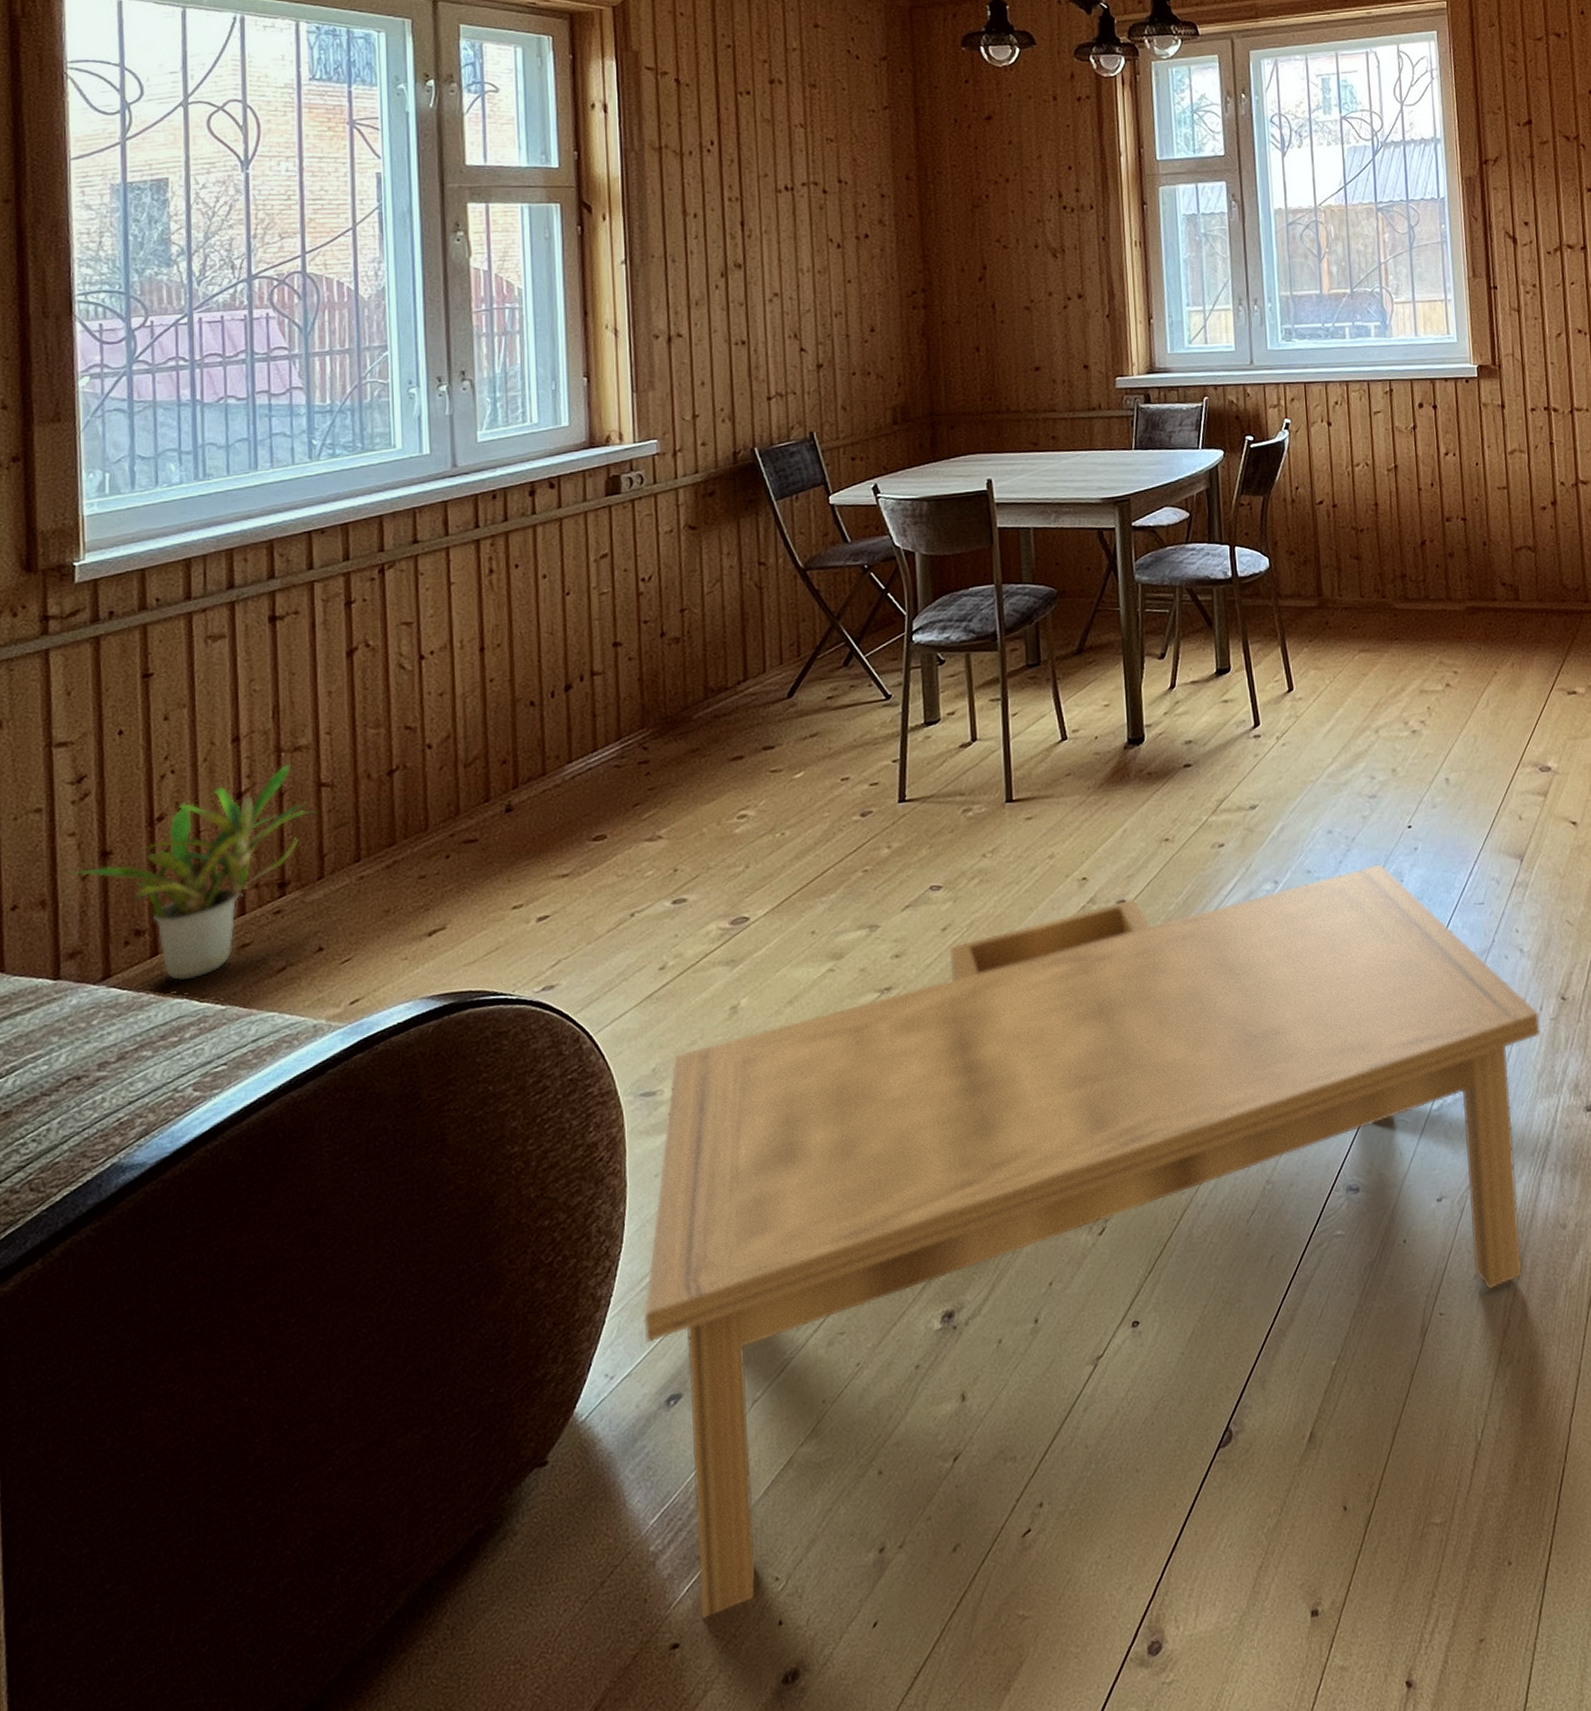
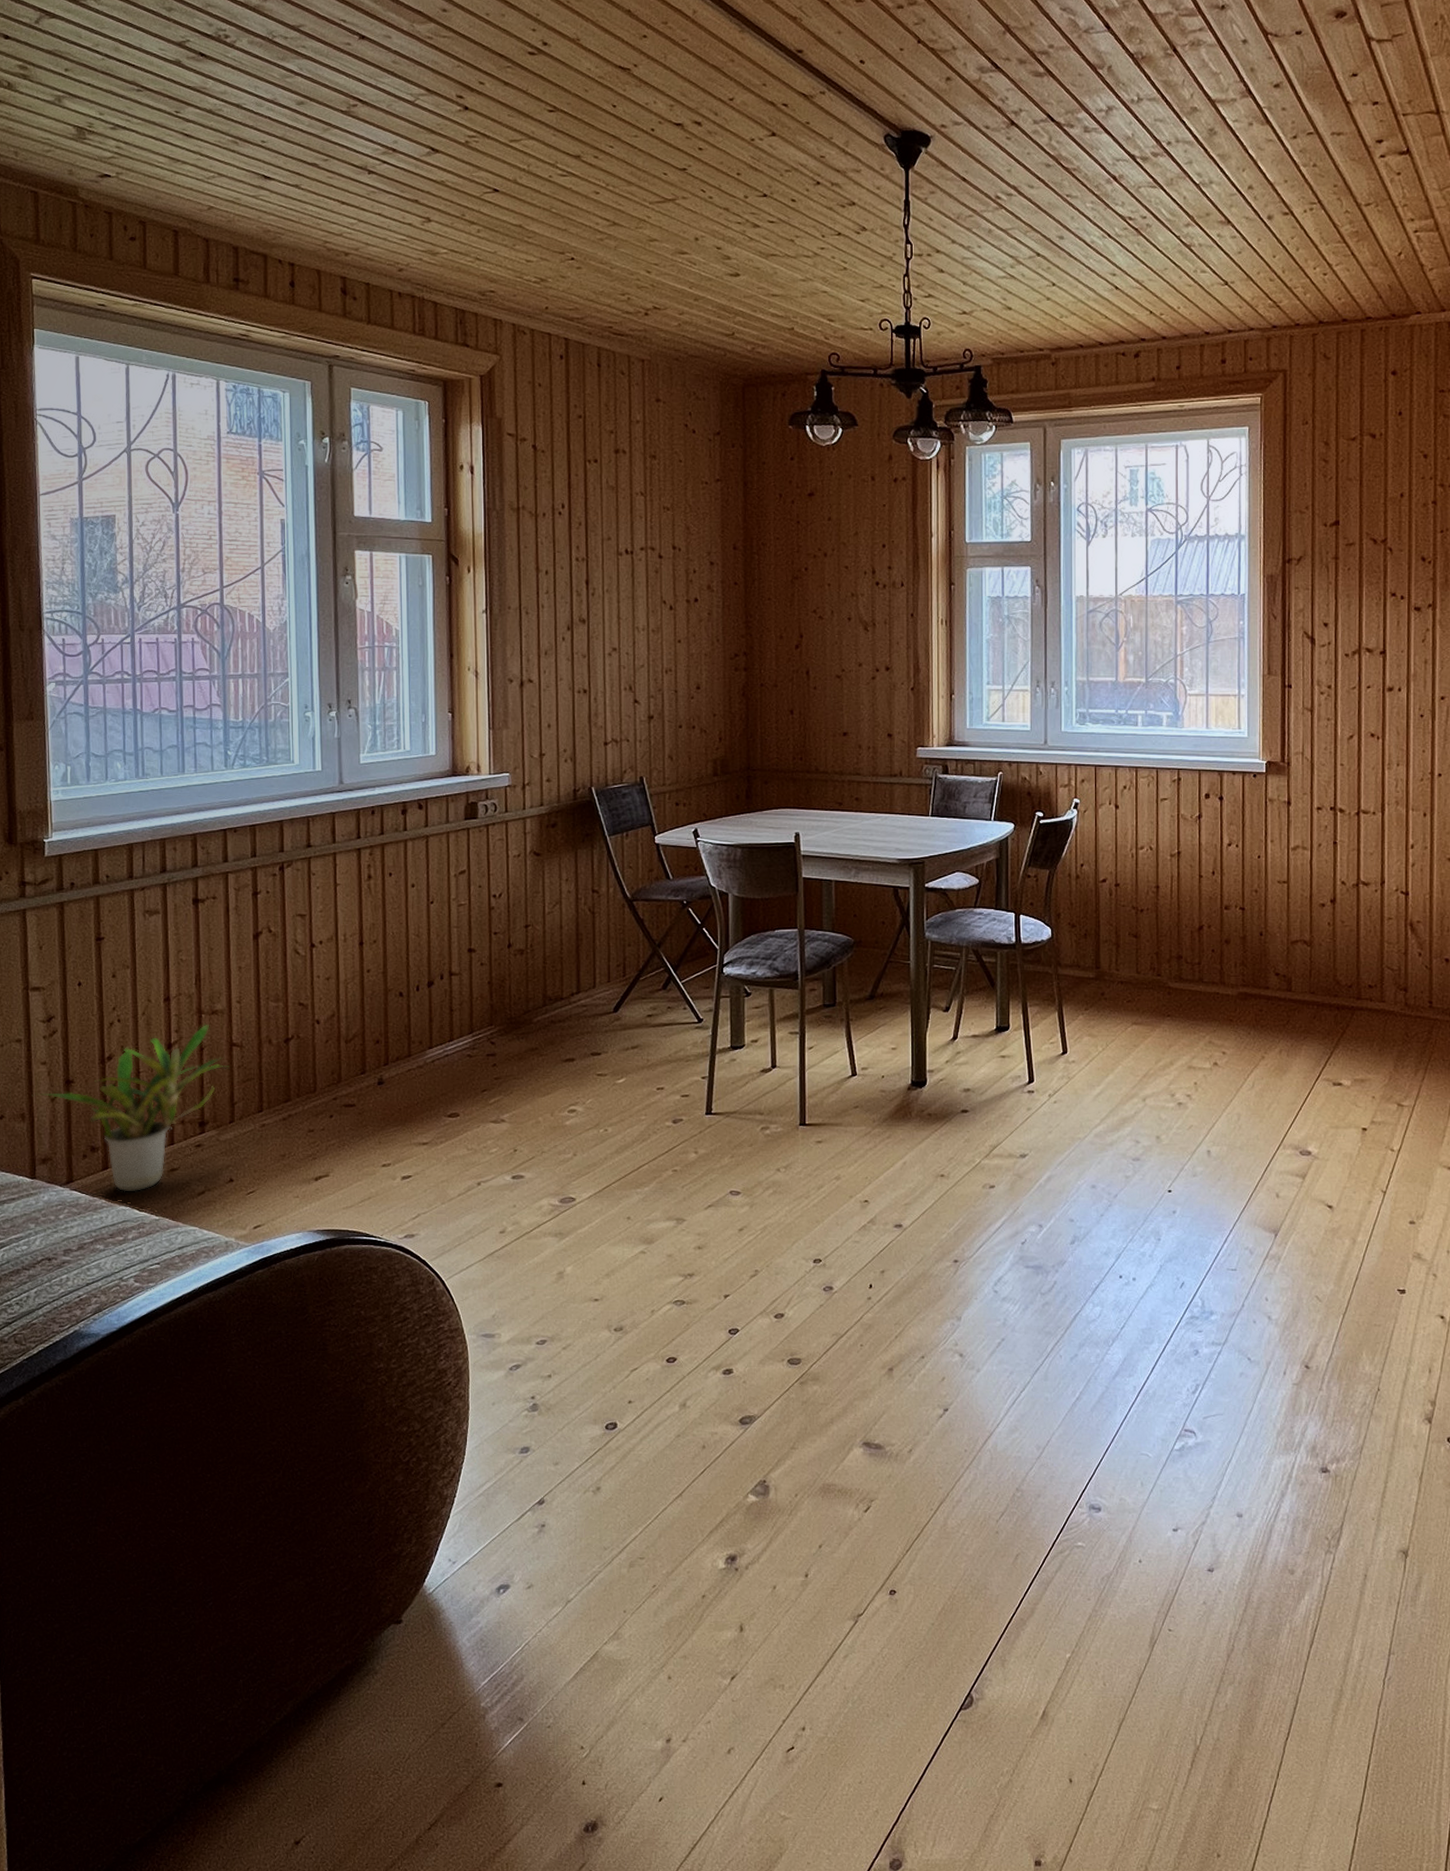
coffee table: present [643,863,1540,1620] -> none [480,1221,1282,1769]

